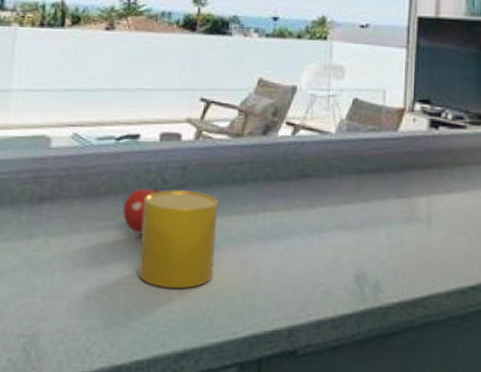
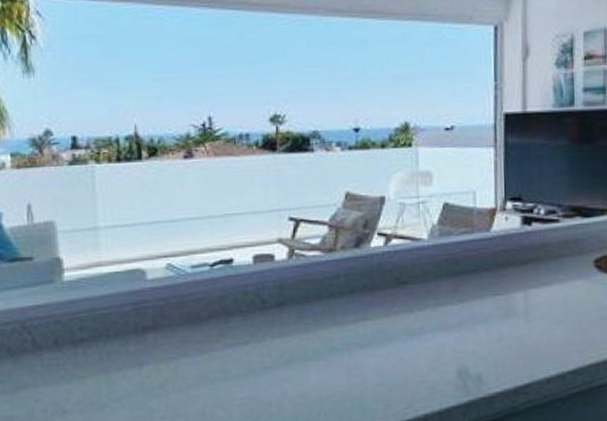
fruit: present [122,188,161,235] -> none [225,308,261,353]
cup: present [138,190,219,289] -> none [245,307,321,399]

